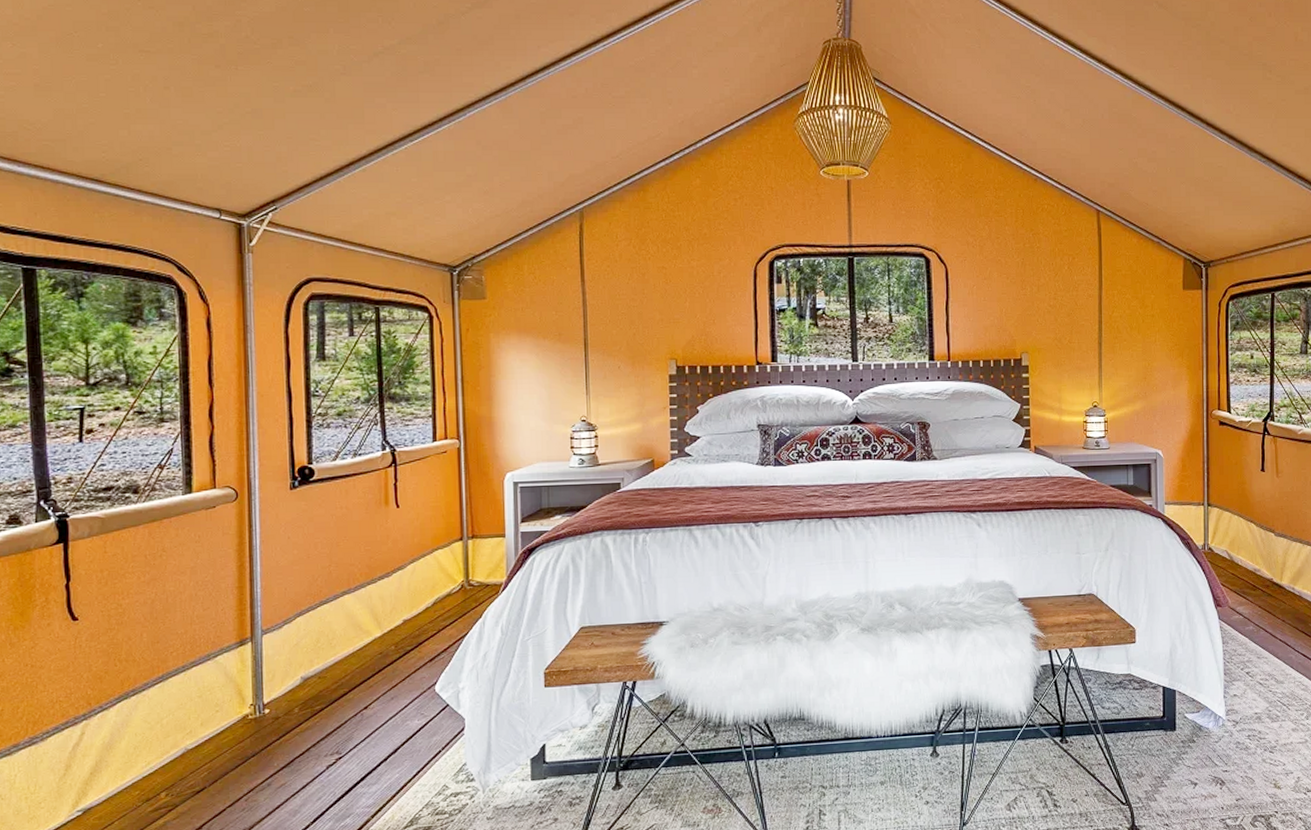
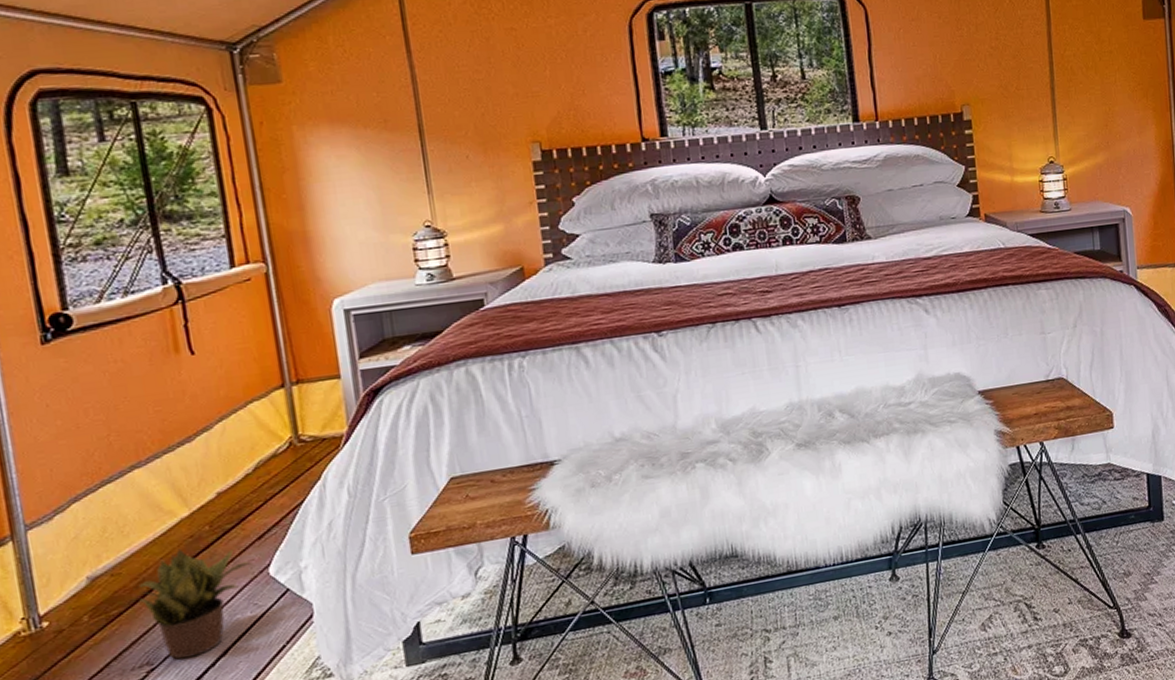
potted plant: none [333,662,424,752] -> present [133,545,254,660]

